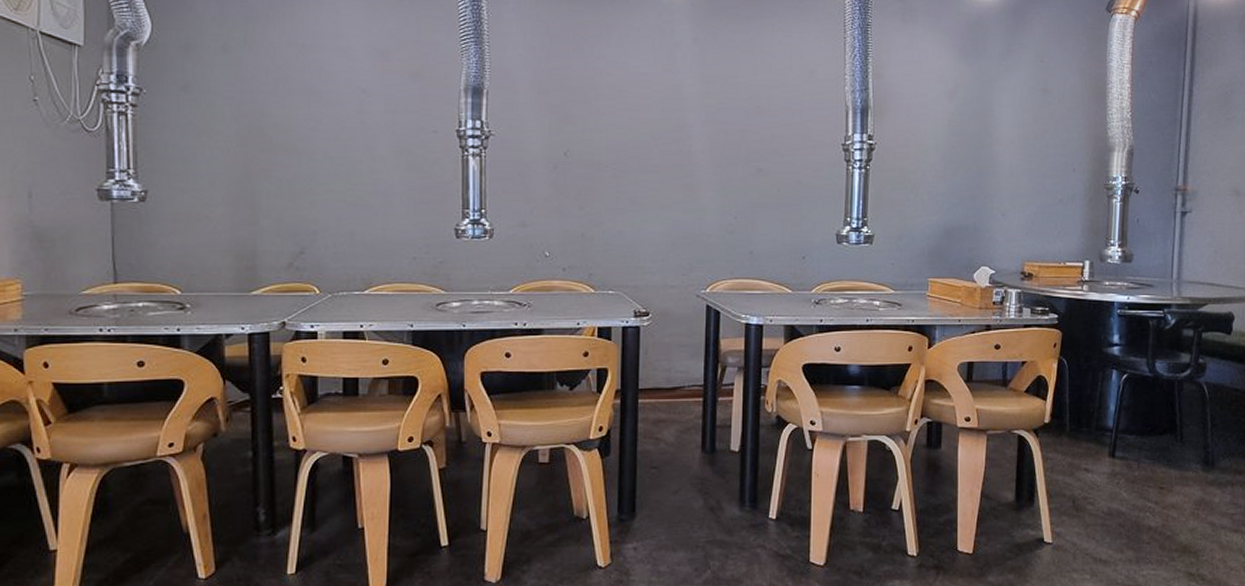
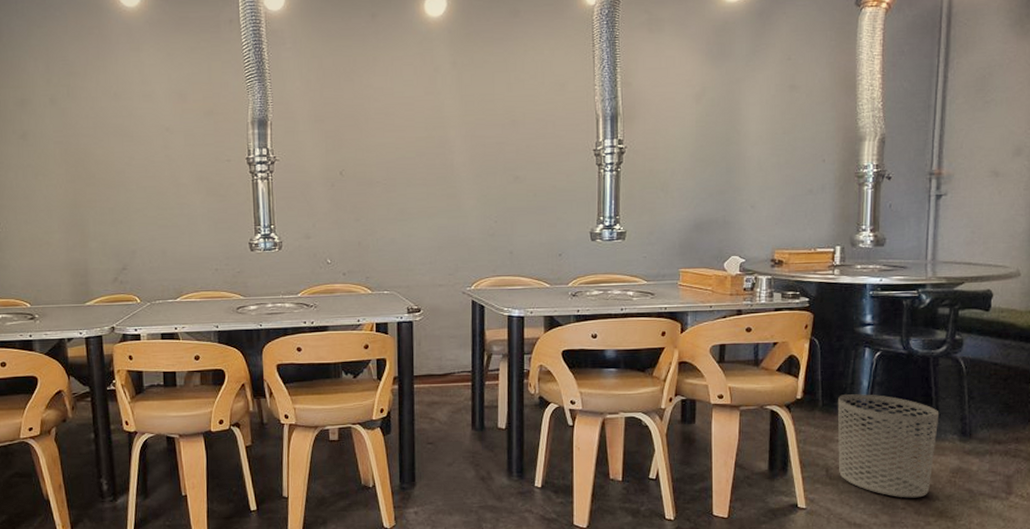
waste bin: none [1084,419,1184,532] -> present [837,394,939,498]

